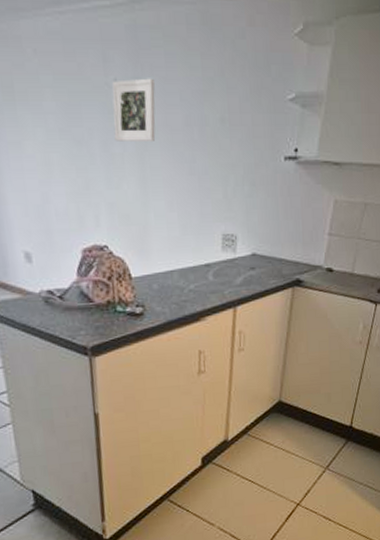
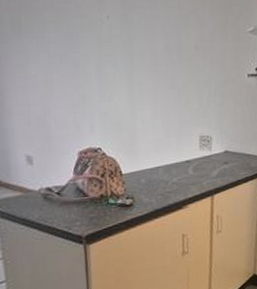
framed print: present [112,78,156,141] -> none [105,15,142,64]

